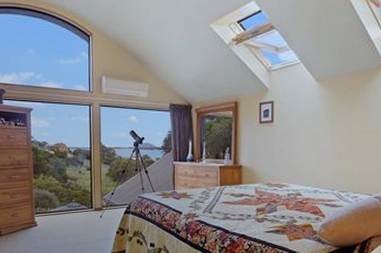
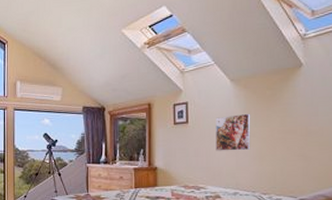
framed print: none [299,113,334,150] -> present [216,113,251,151]

